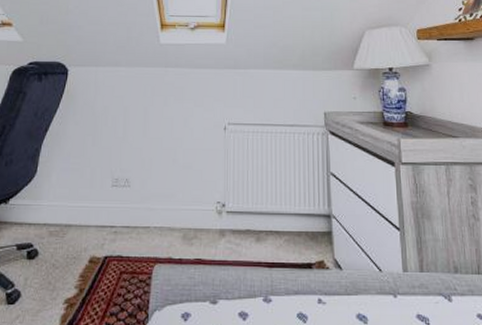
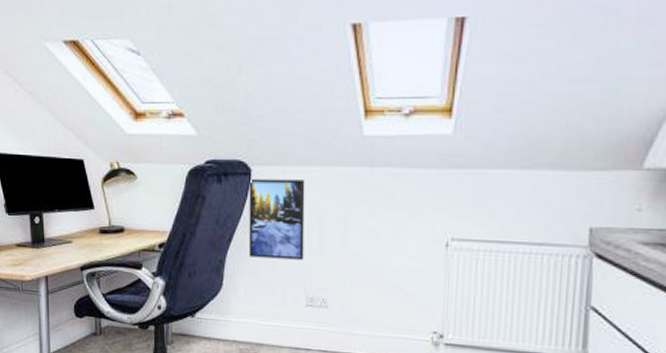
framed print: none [62,77,113,146] -> present [248,178,305,260]

